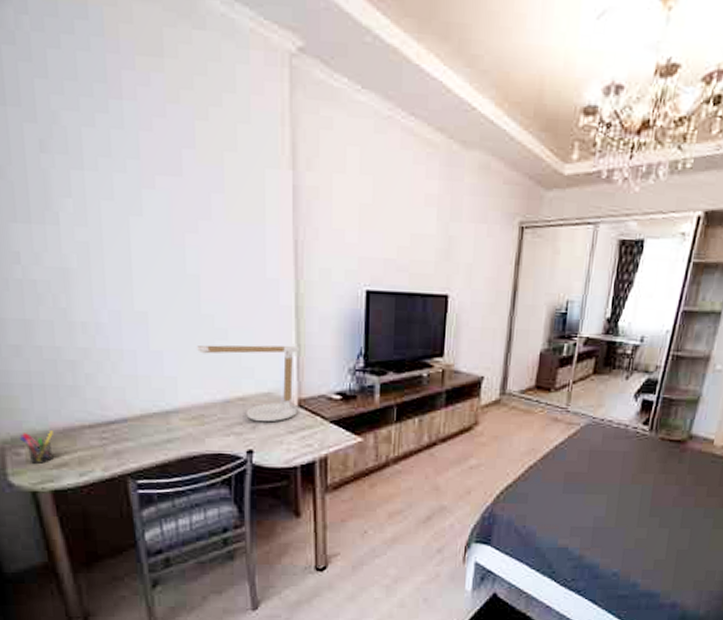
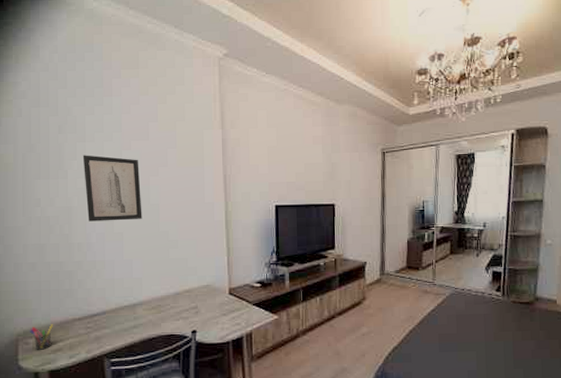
wall art: none [80,190,175,295] -> present [82,155,142,222]
desk lamp: present [197,345,299,421] -> none [157,249,229,307]

